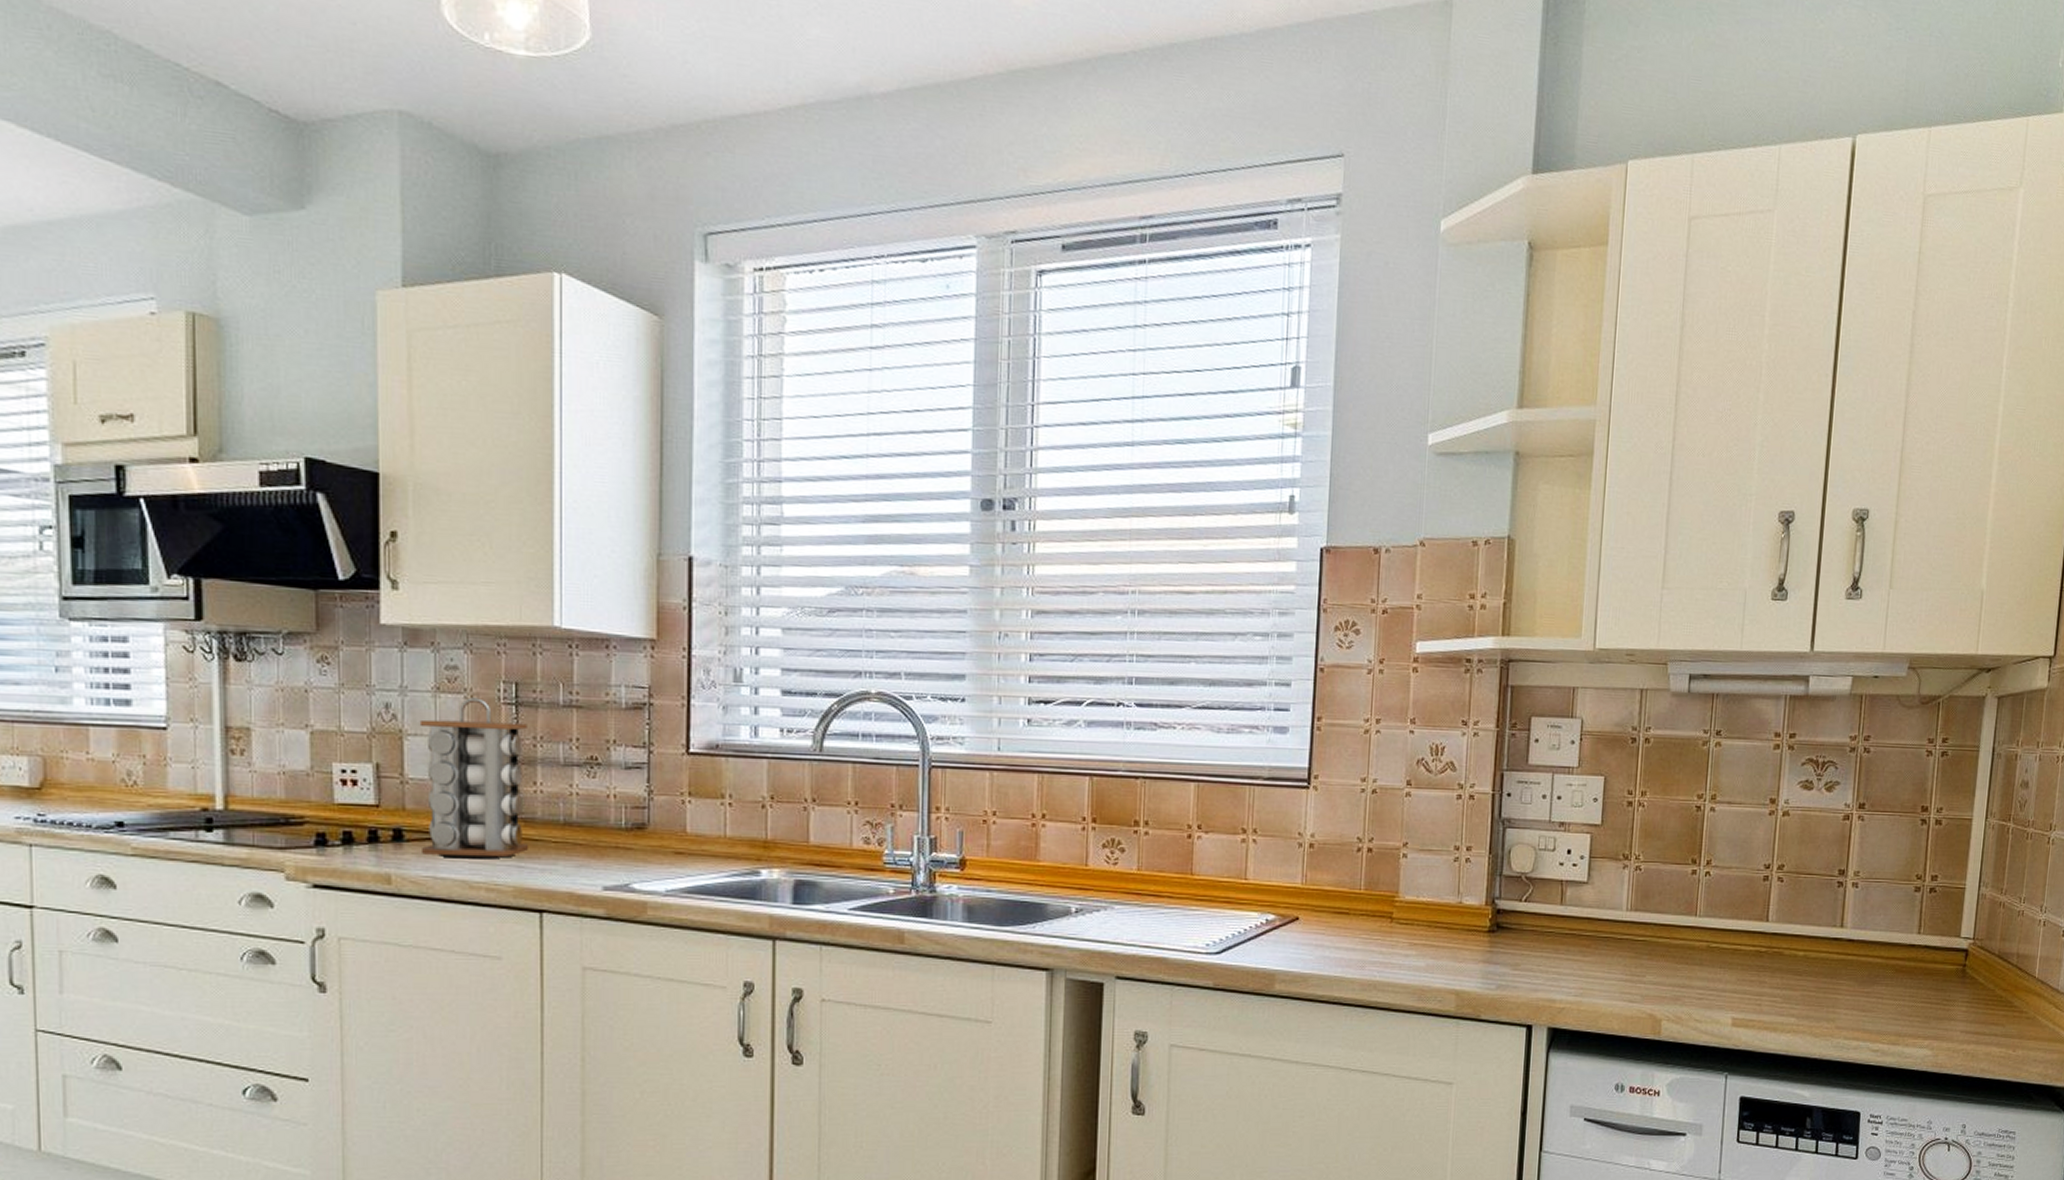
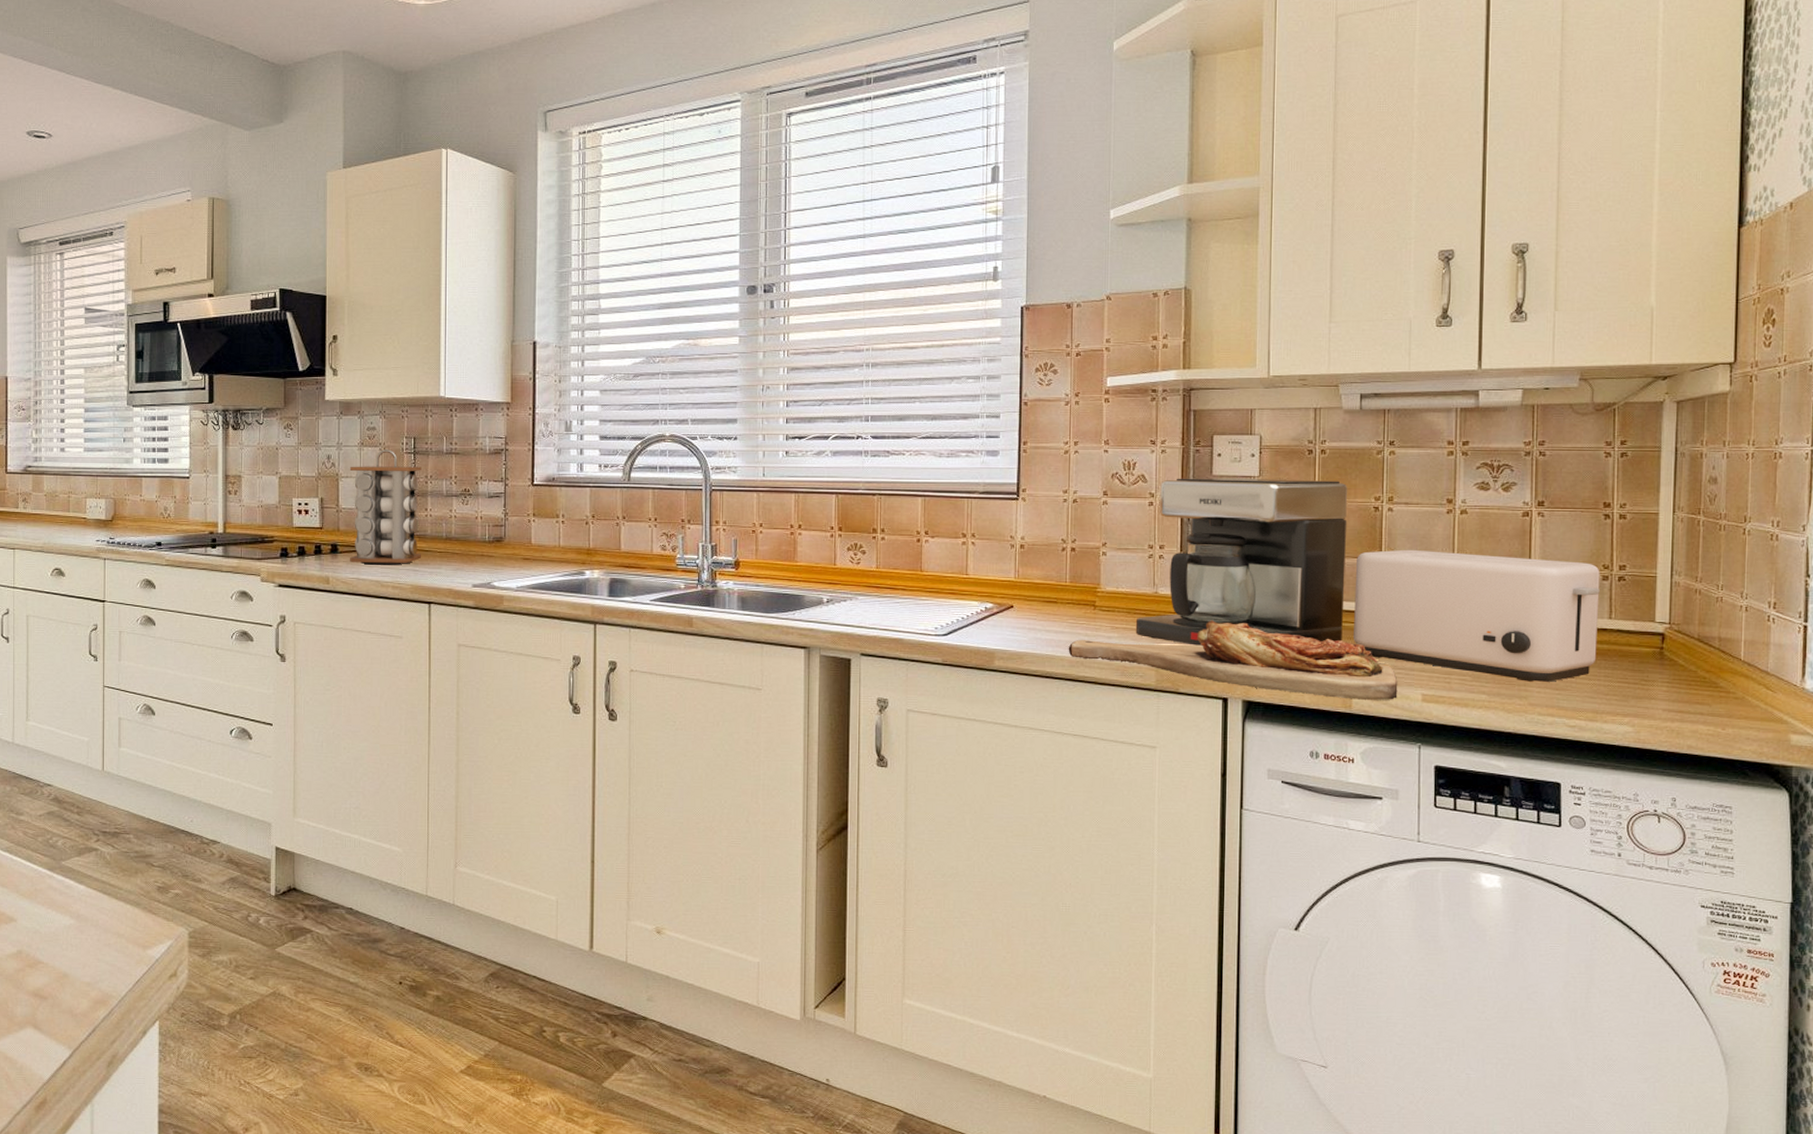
cutting board: none [1359,935,1709,1026] -> present [1068,620,1398,701]
coffee maker: none [1435,766,1671,965] -> present [1135,478,1348,646]
toaster: none [1667,855,1913,1003] -> present [1354,549,1600,682]

